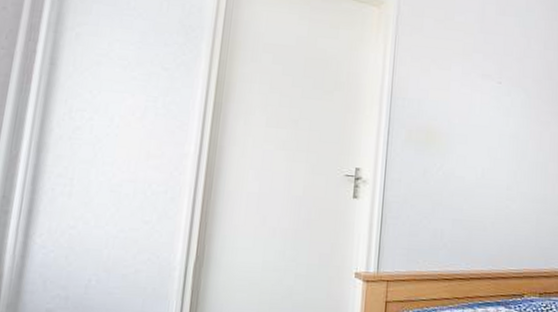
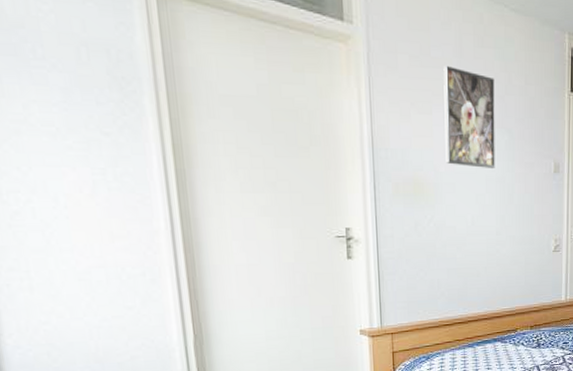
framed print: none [460,29,514,124] -> present [443,65,495,168]

